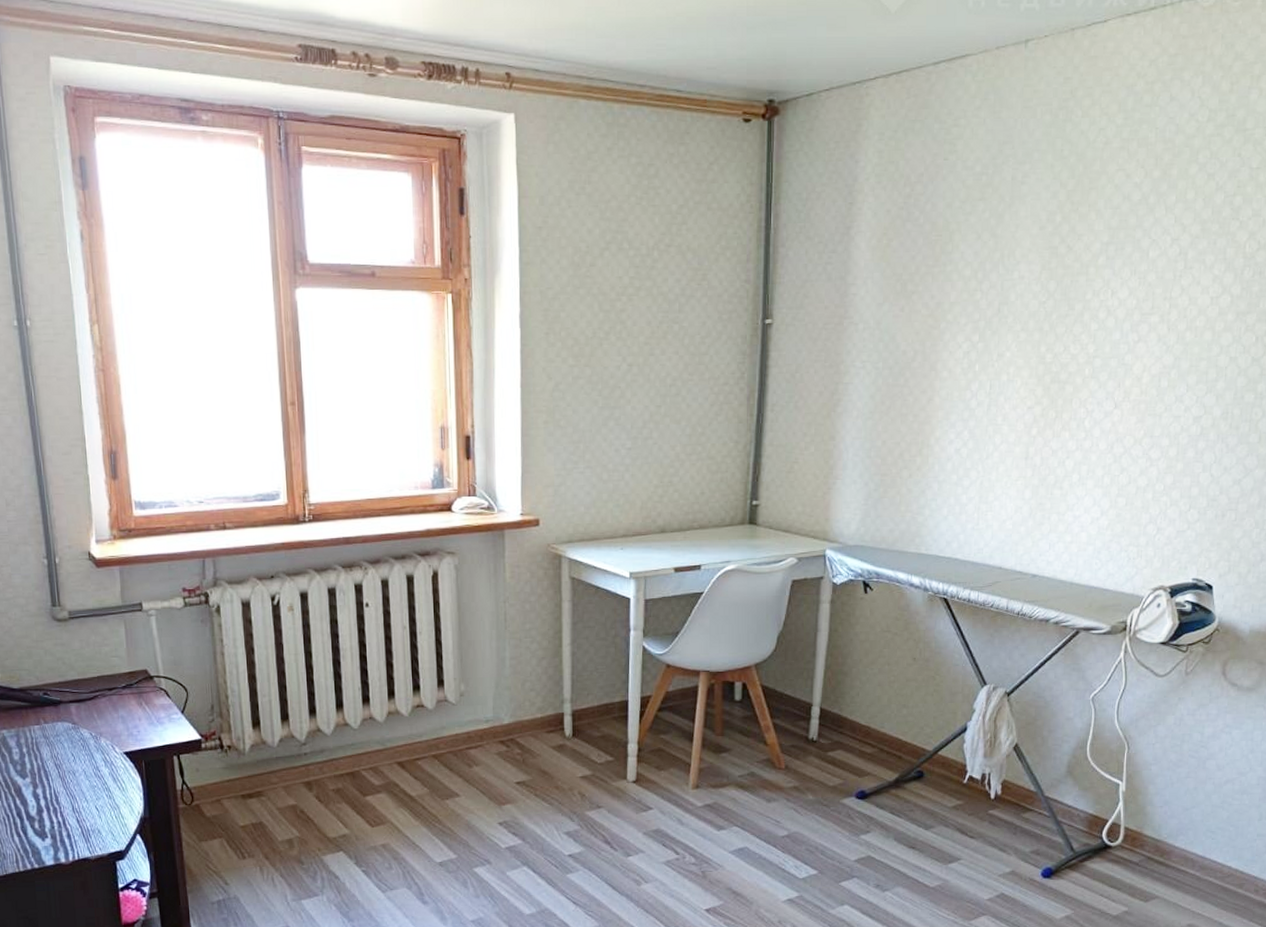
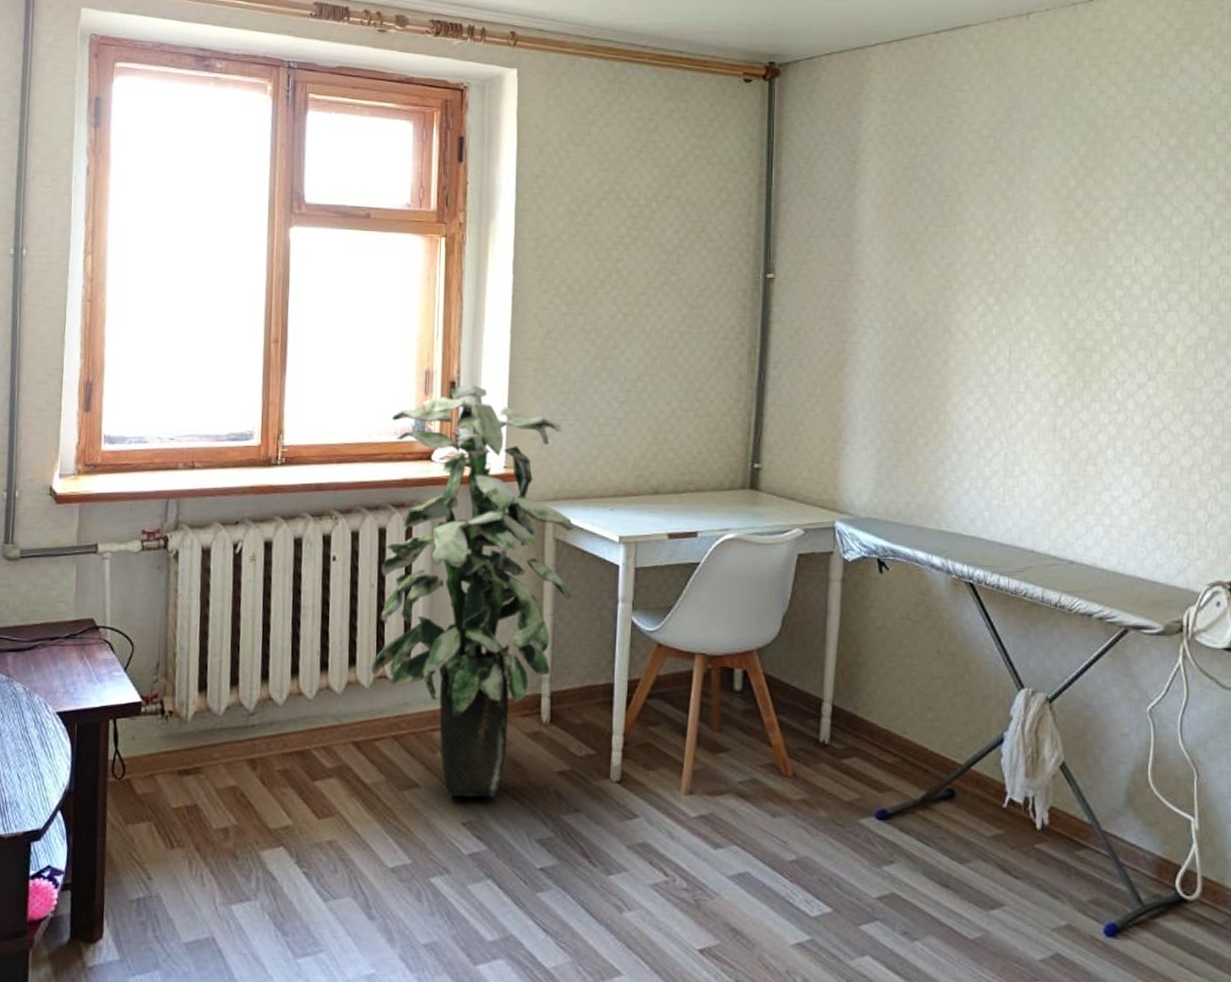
indoor plant: none [409,439,588,802] -> present [371,385,573,797]

